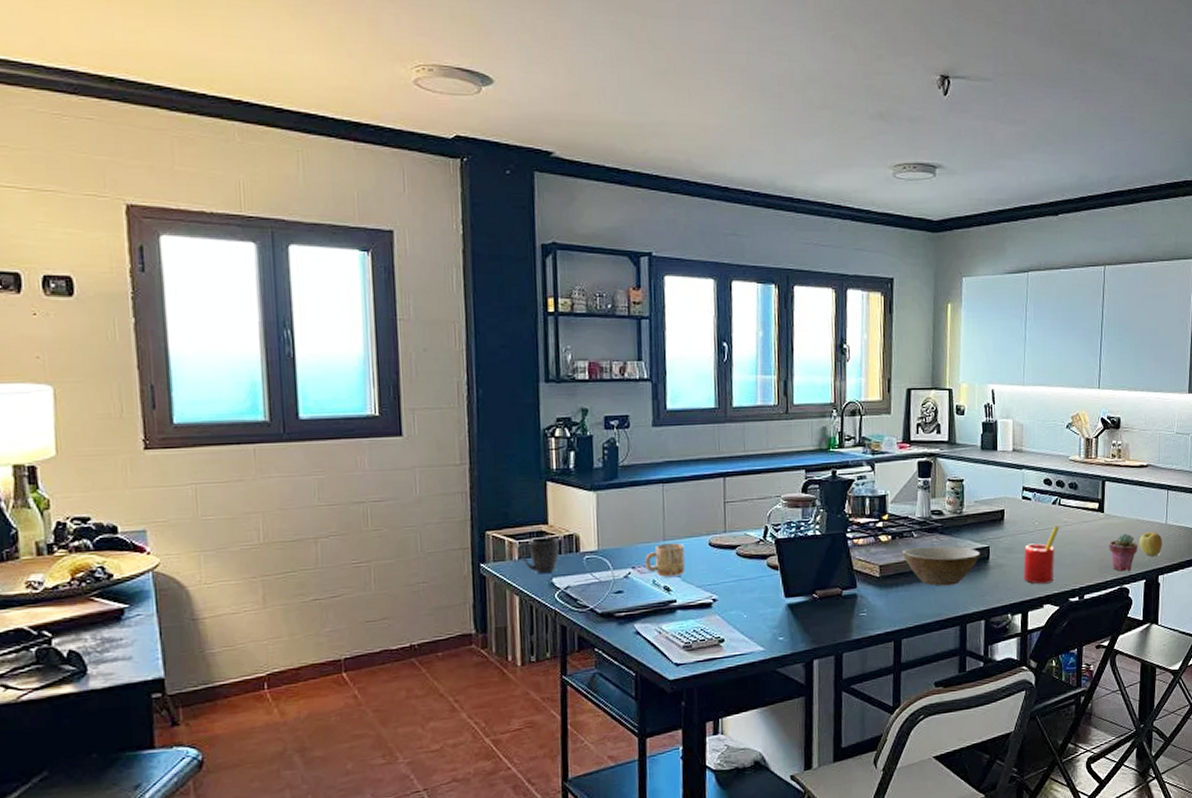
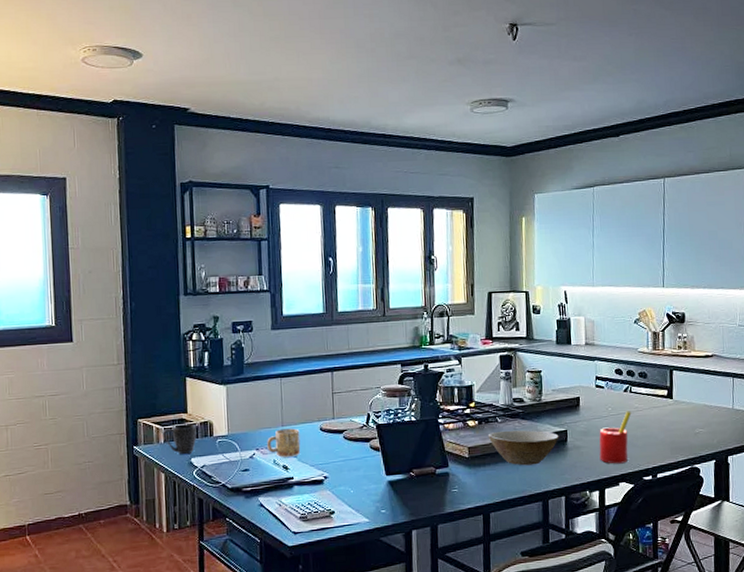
potted succulent: present [1109,533,1139,572] -> none [678,417,707,453]
apple: present [1138,531,1163,556] -> none [707,416,731,438]

